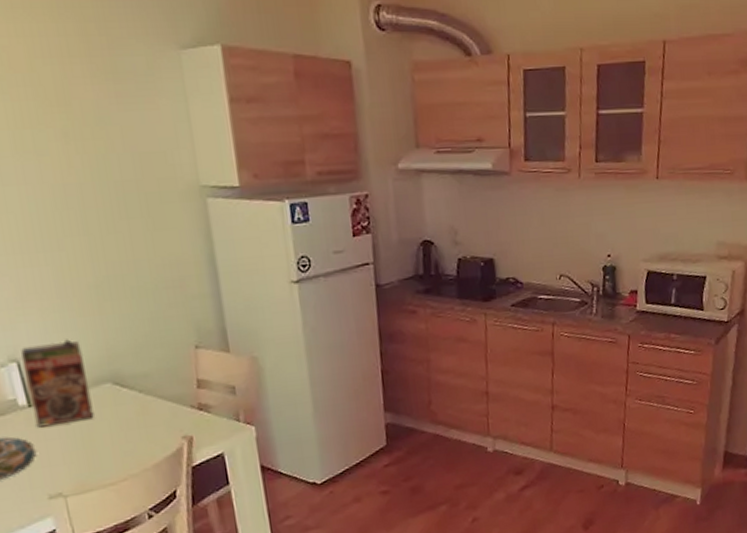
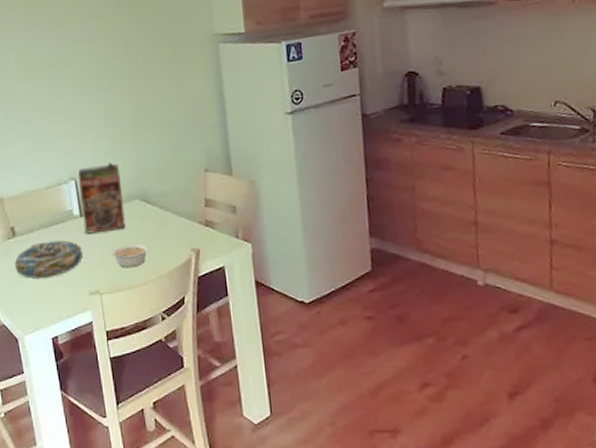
legume: none [75,434,127,464] -> present [111,243,149,268]

